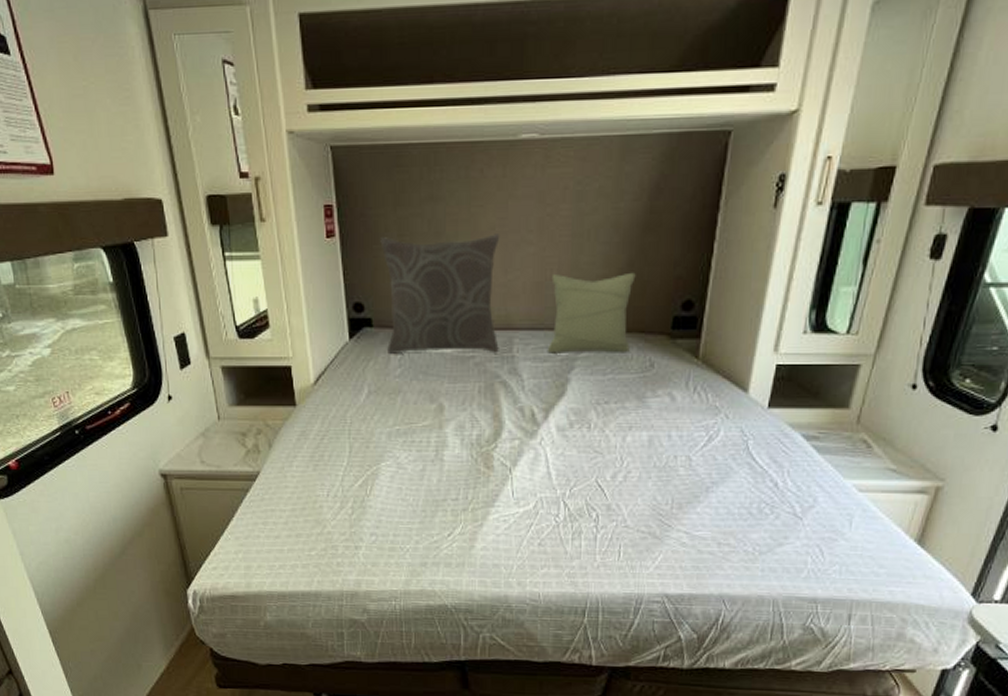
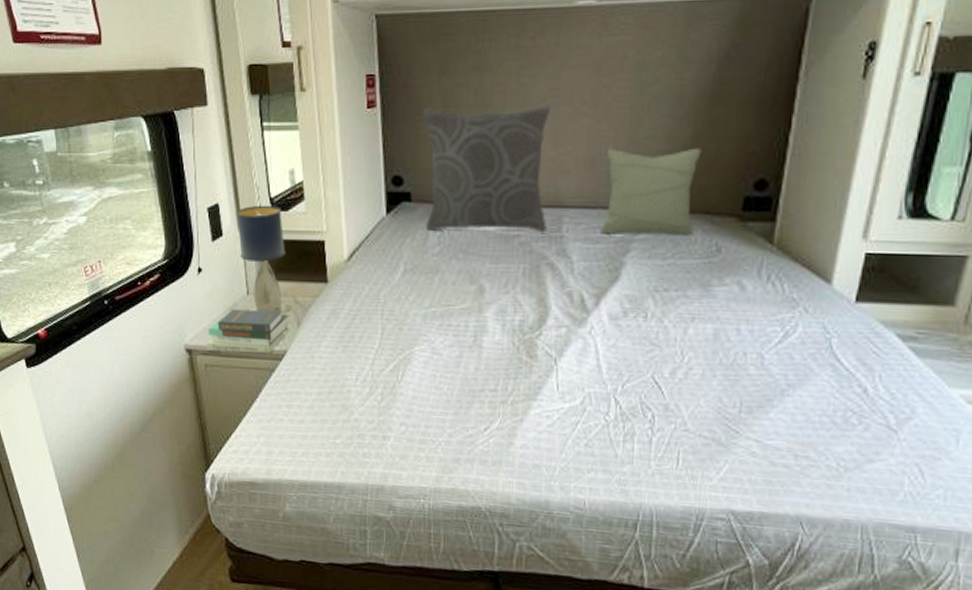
books: none [180,434,261,476] -> present [206,309,290,354]
table lamp: none [202,333,254,436] -> present [235,205,286,313]

